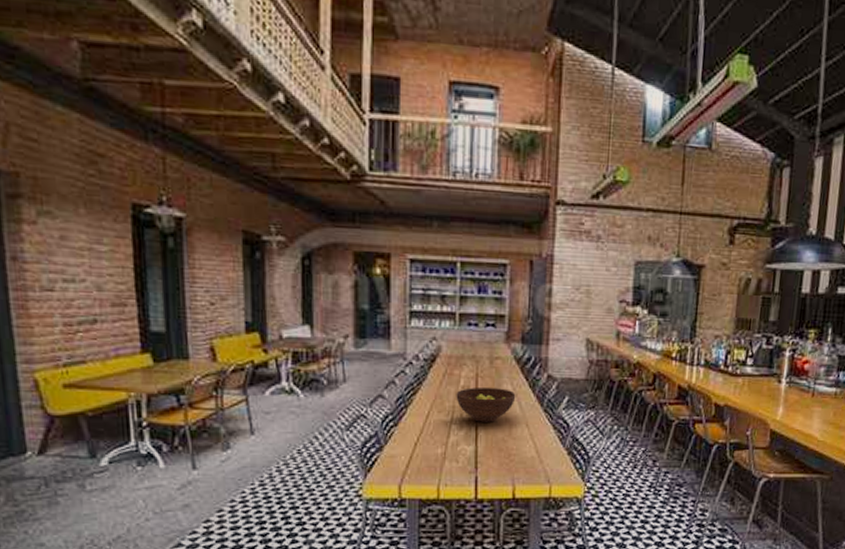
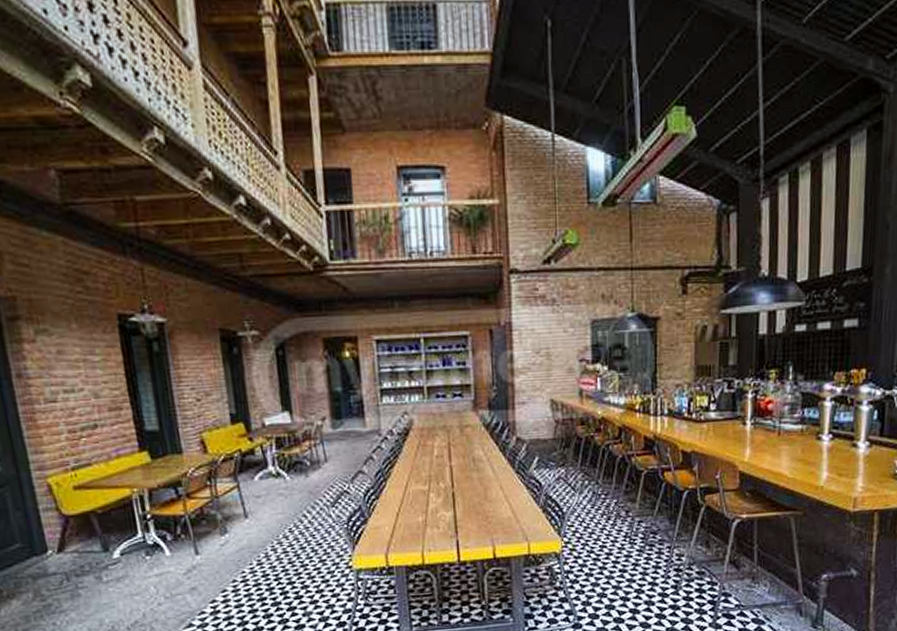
fruit bowl: present [456,387,516,422] -> none [431,454,488,489]

